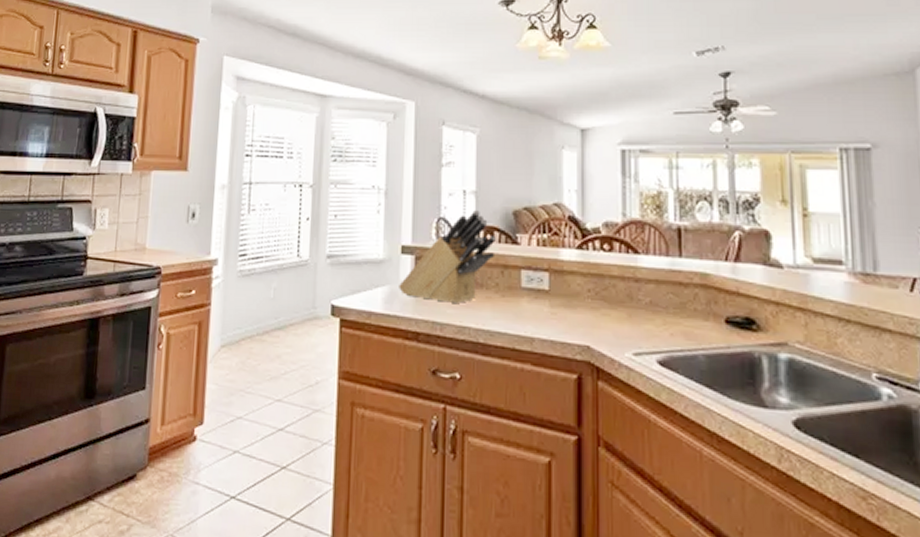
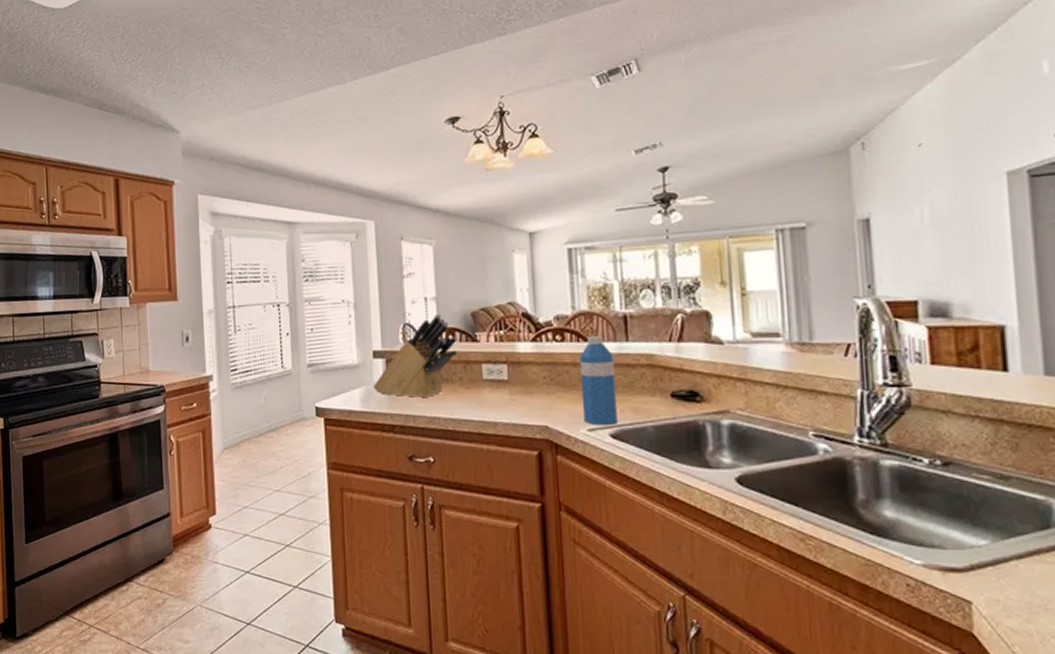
water bottle: none [627,247,667,351] -> present [579,335,618,426]

